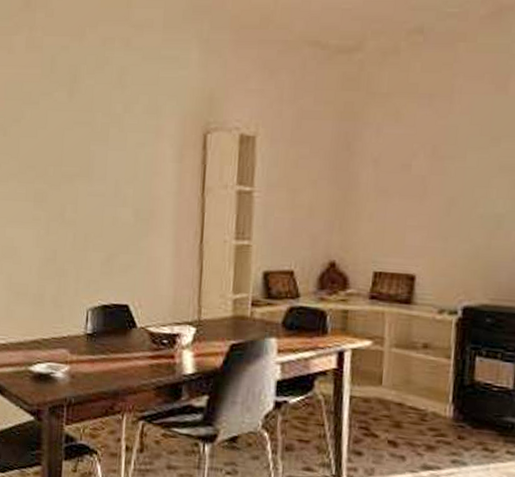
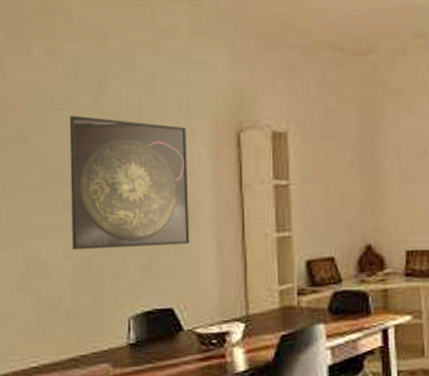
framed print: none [40,110,153,244] -> present [69,115,190,250]

